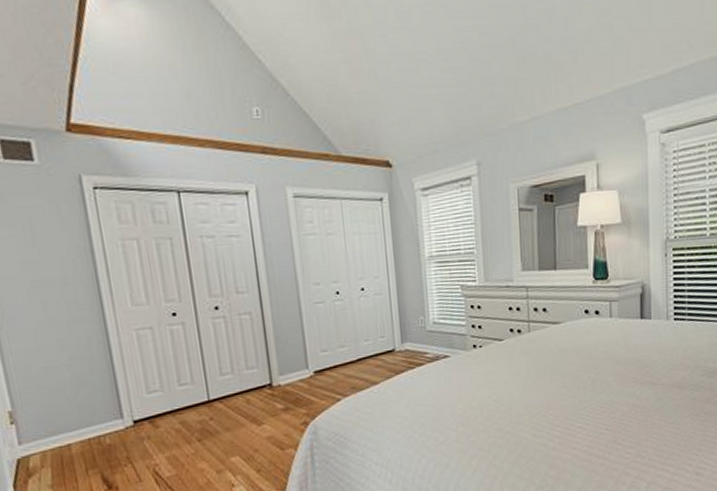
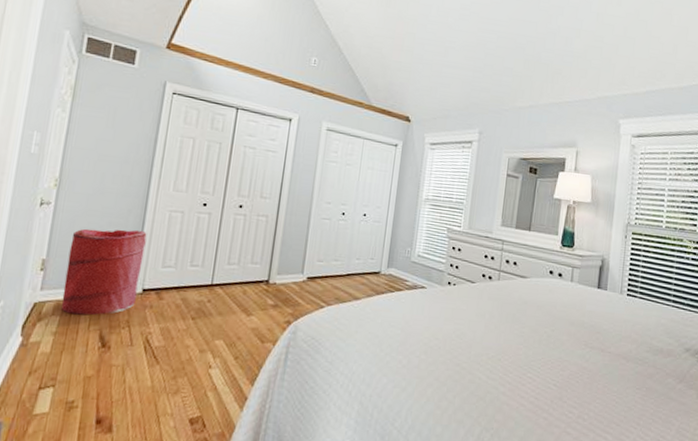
laundry hamper: none [32,357,130,463] -> present [61,228,147,316]

